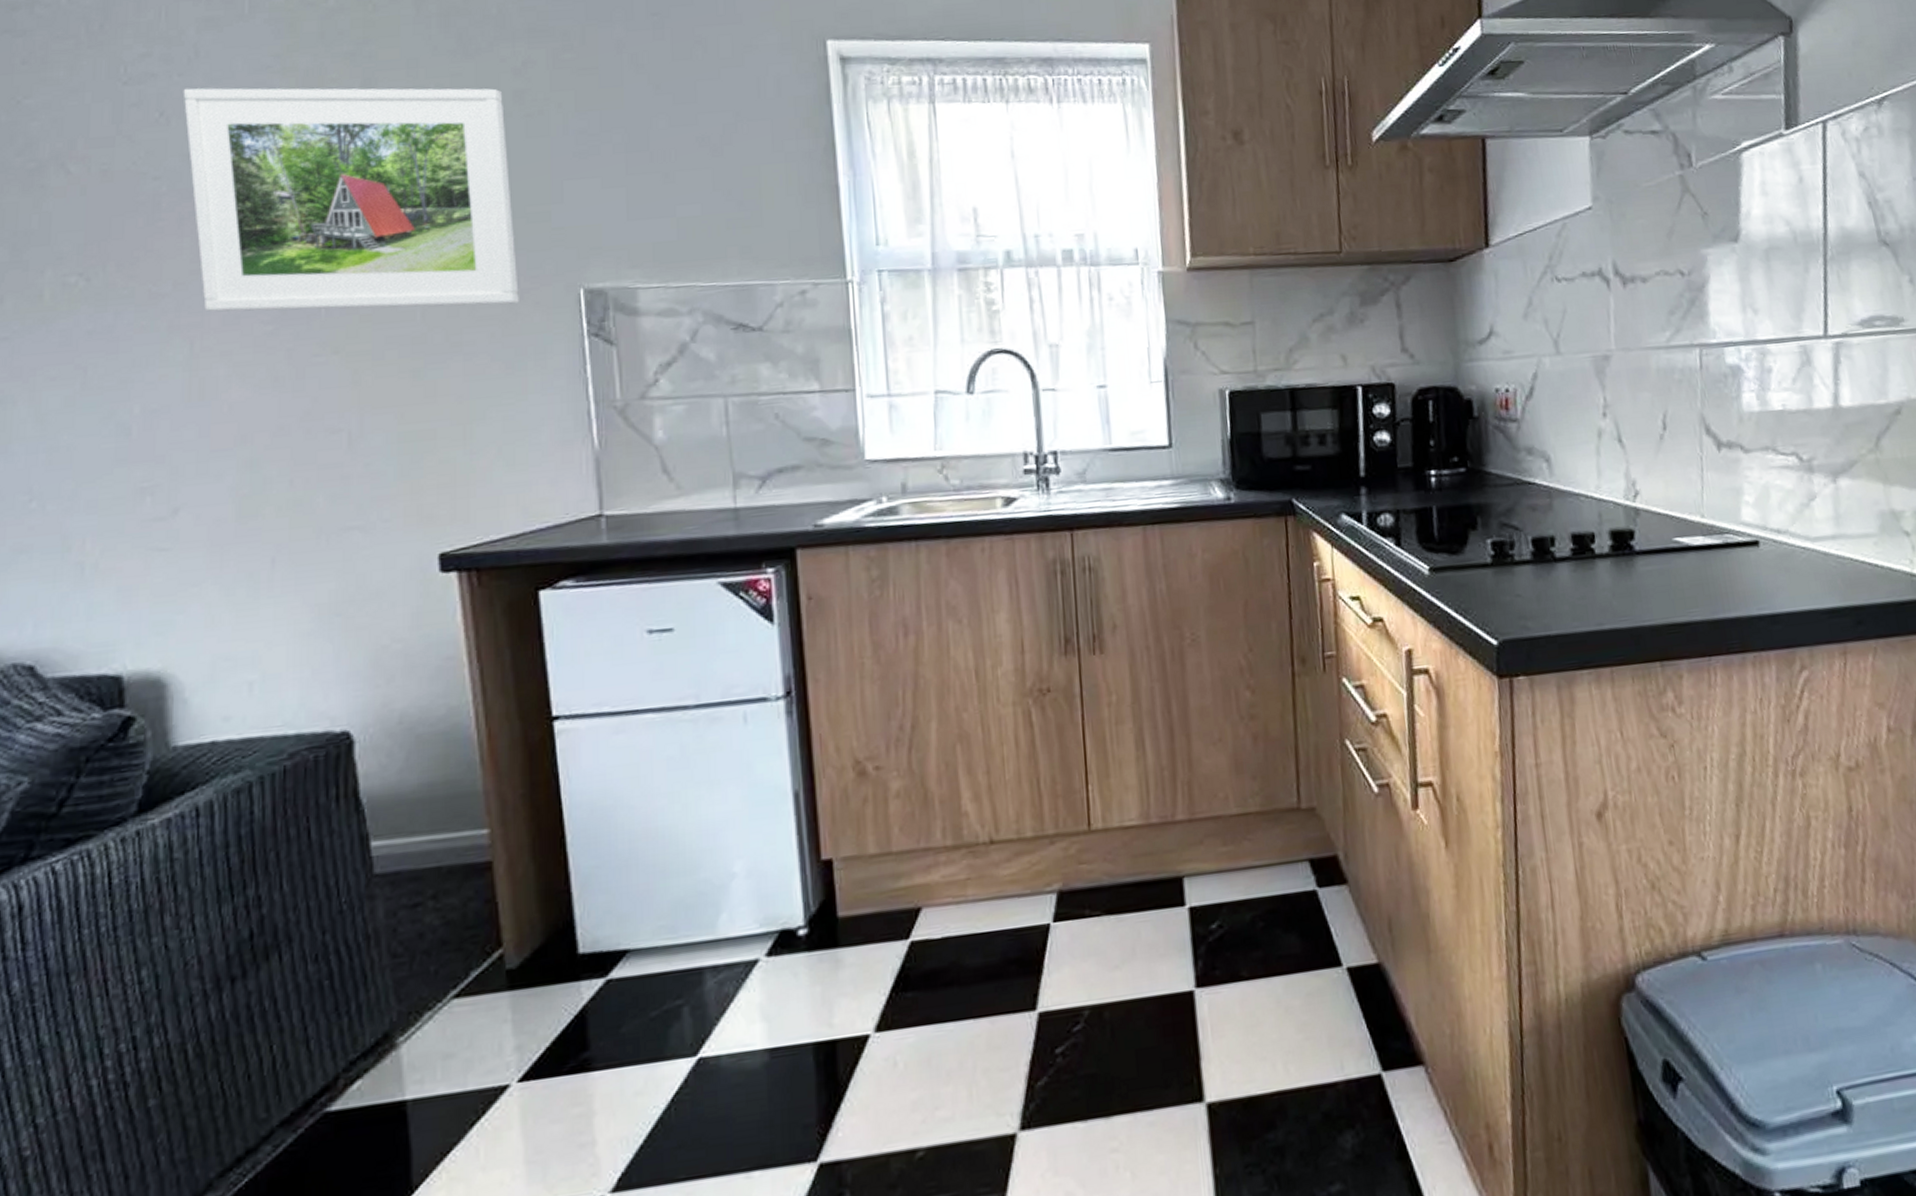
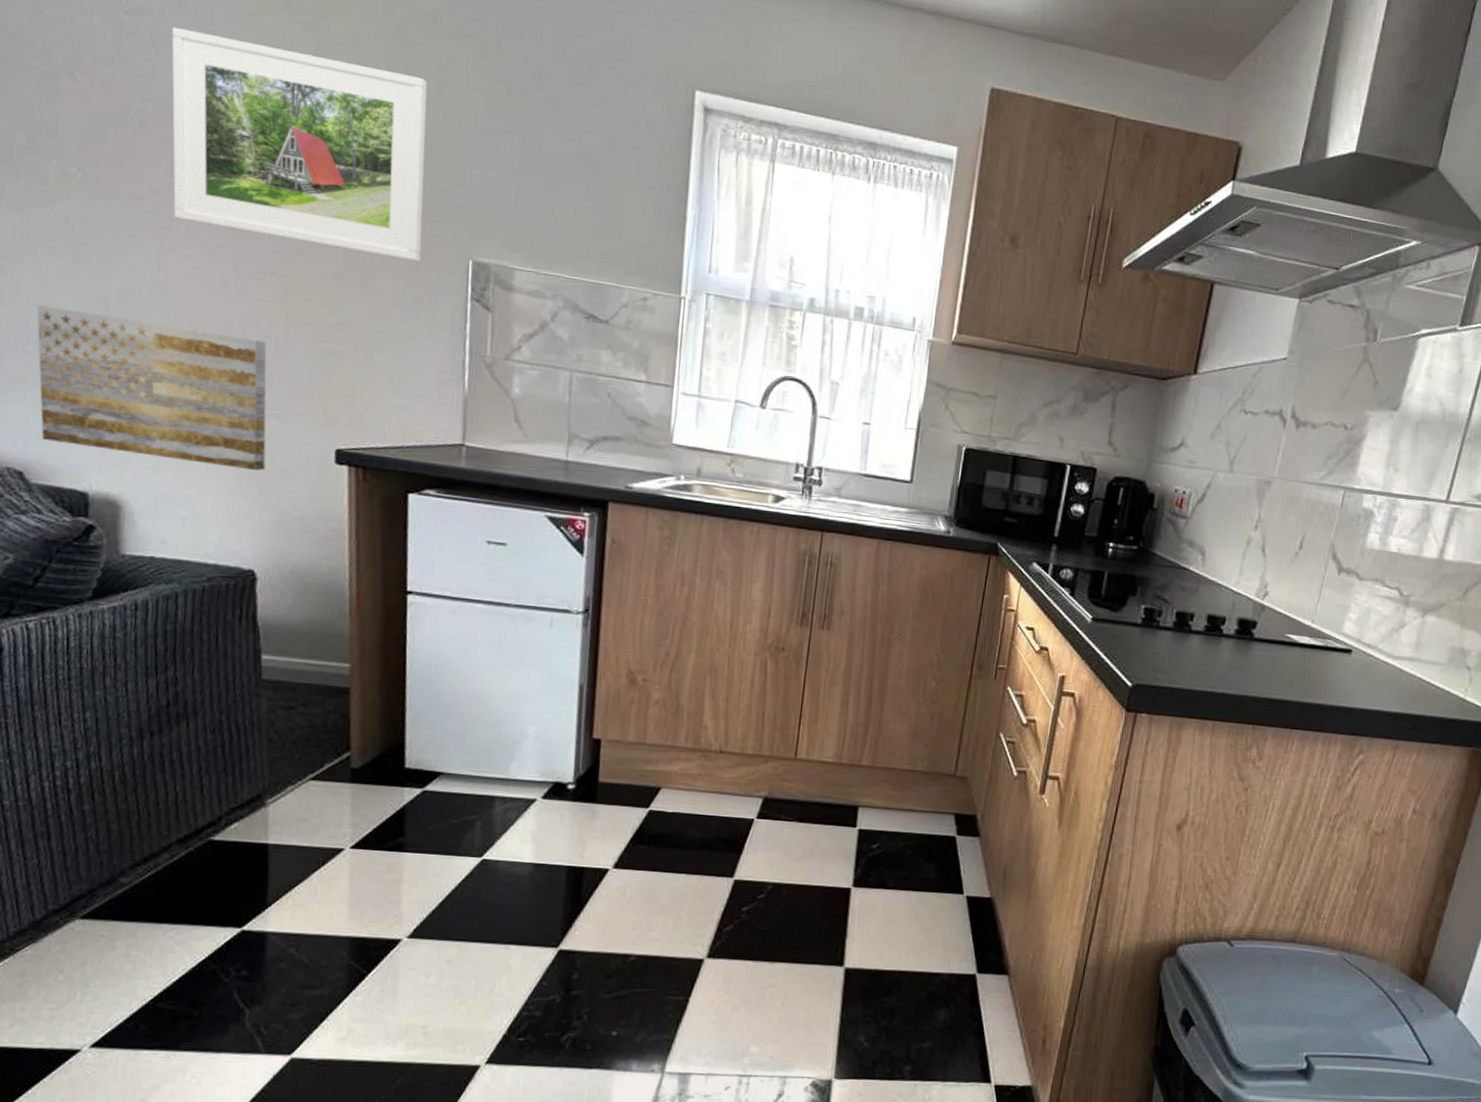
wall art: none [38,438,350,620] -> present [36,305,267,471]

